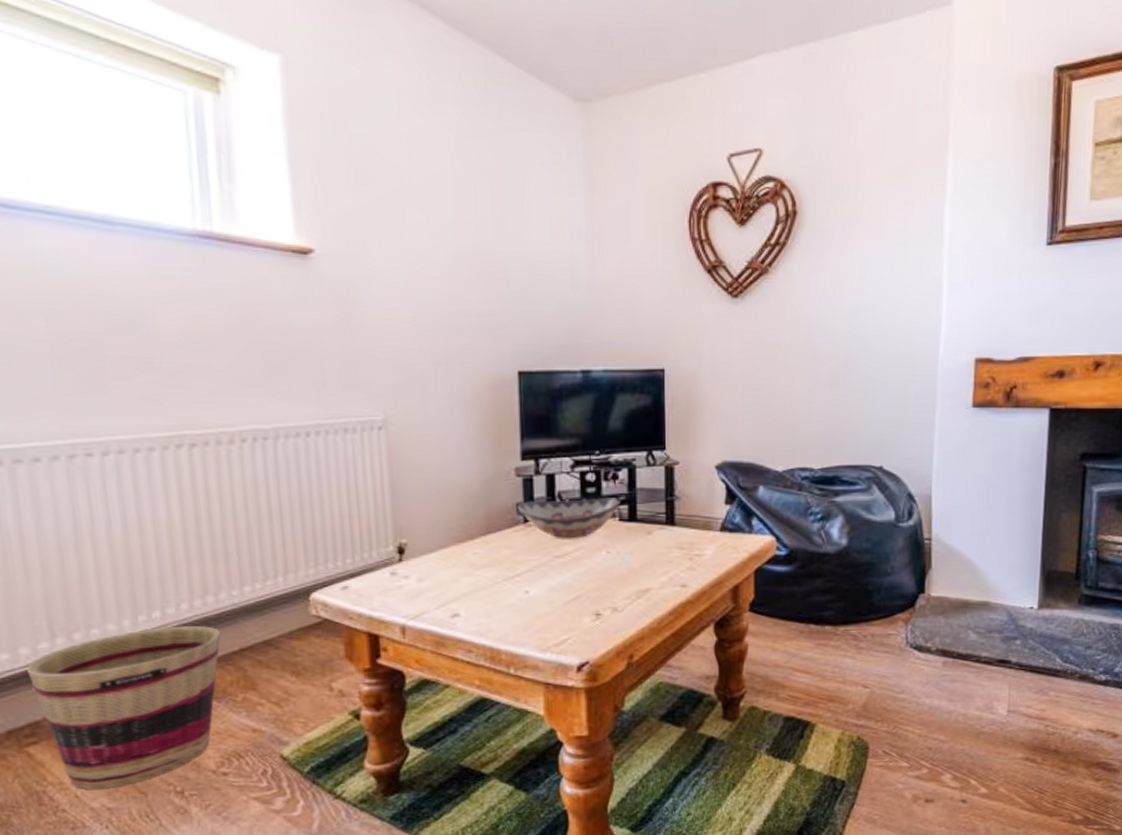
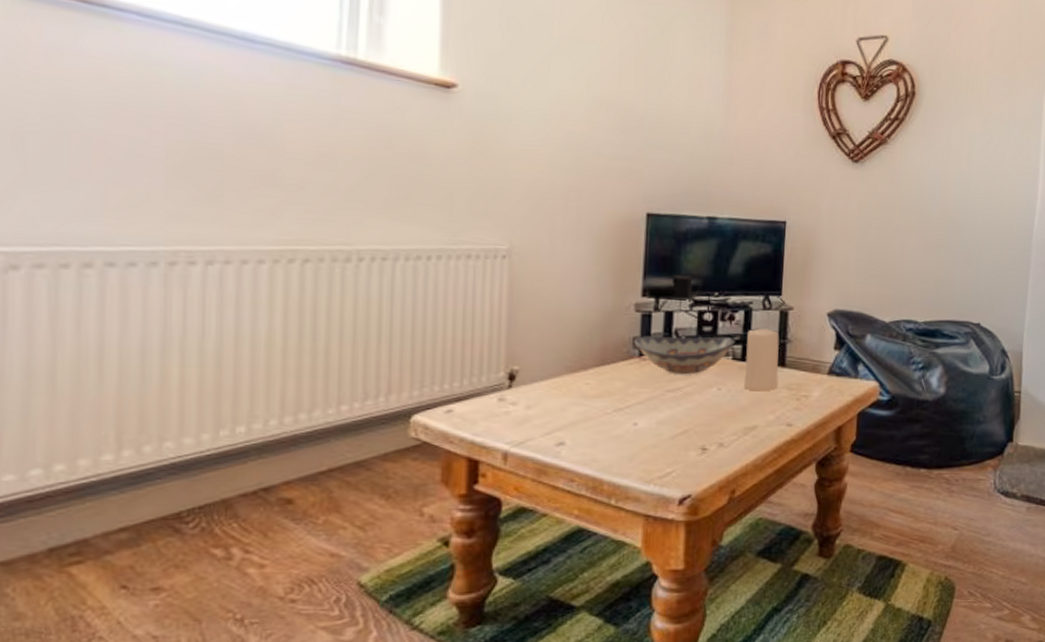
basket: present [27,625,221,790] -> none [84,442,309,615]
speaker: none [525,435,578,463] -> present [646,274,698,302]
candle: none [633,486,669,553] -> present [743,328,779,392]

